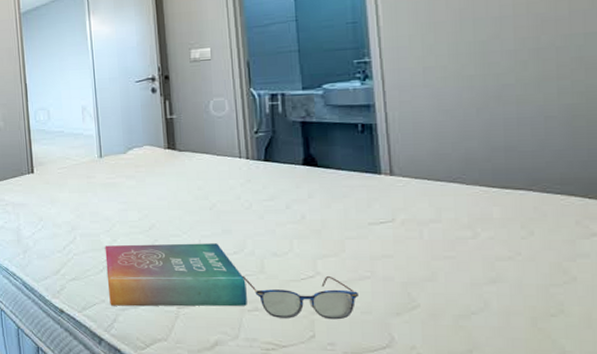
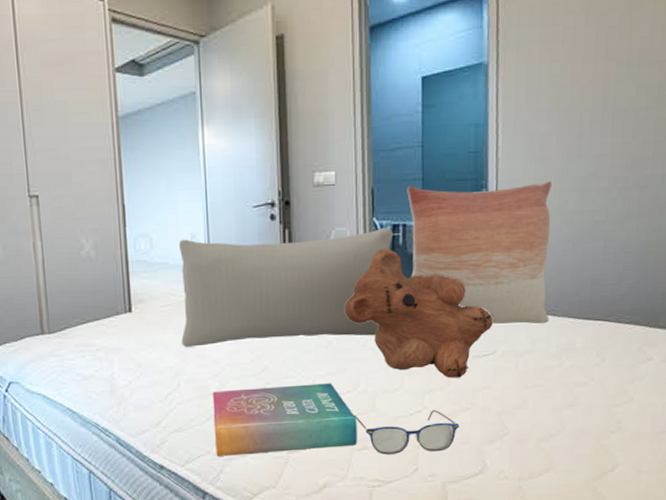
pillow: none [71,97,272,205] -> present [178,228,393,347]
teddy bear: none [226,117,389,245] -> present [344,249,494,378]
pillow: none [283,46,456,193] -> present [407,181,552,325]

